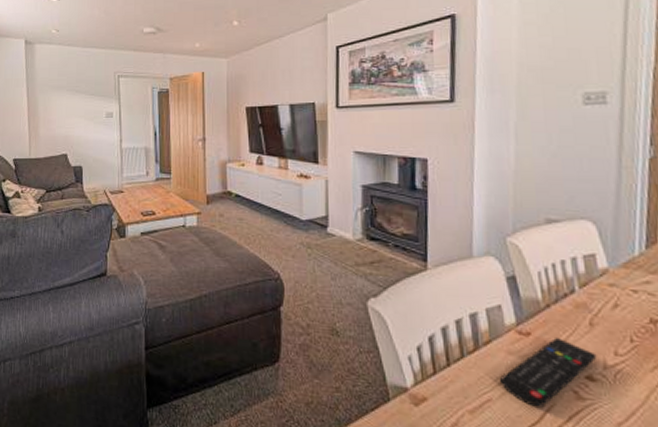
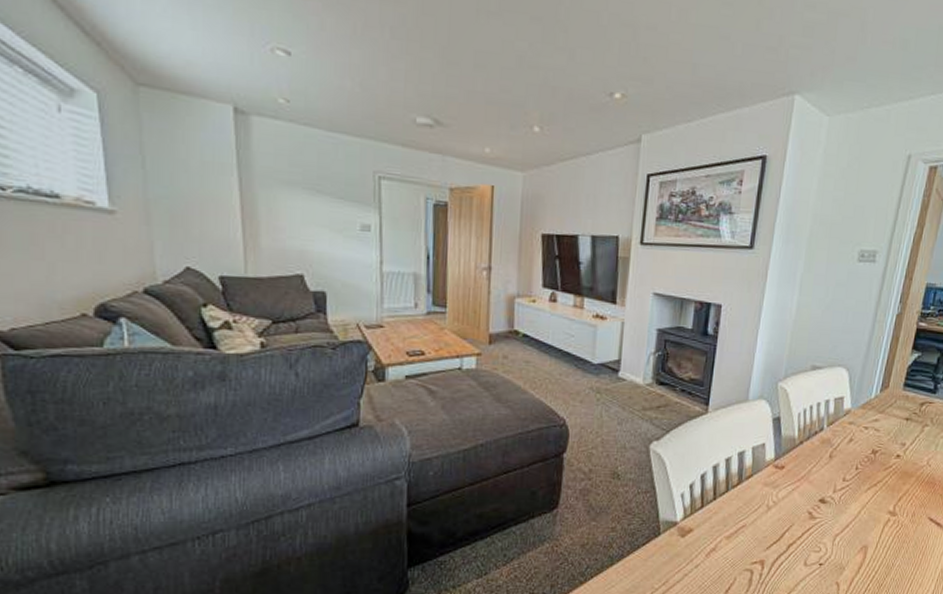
remote control: present [500,336,597,408] -> none [755,468,831,528]

